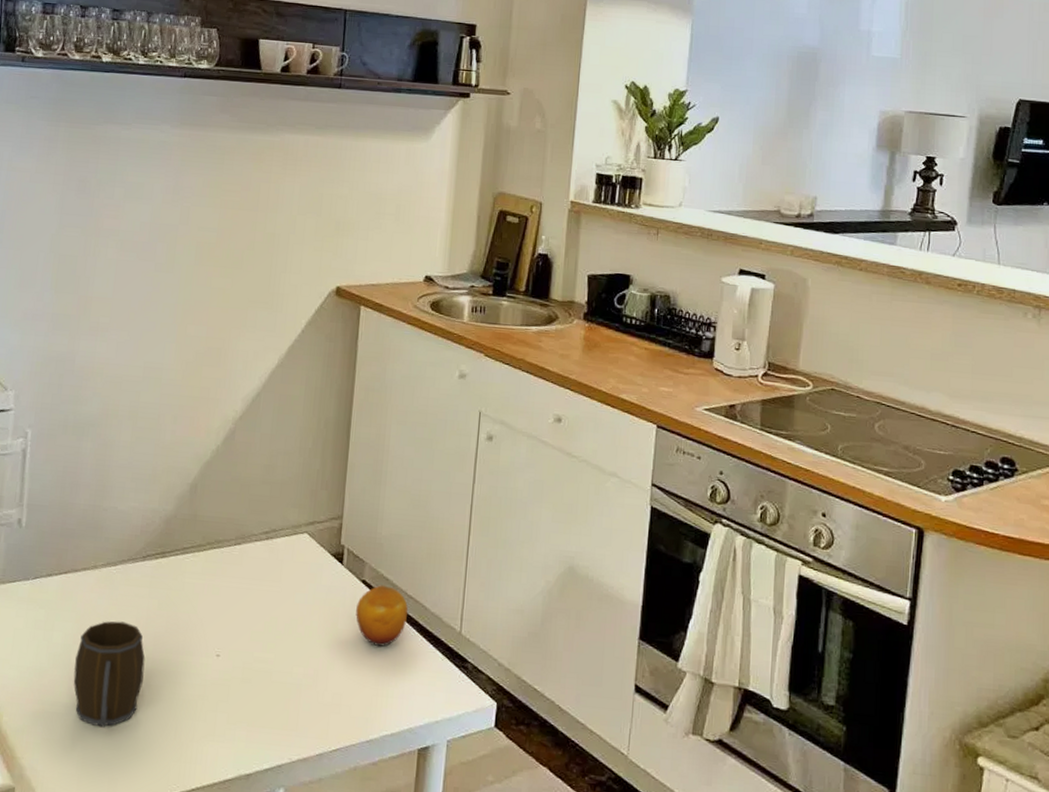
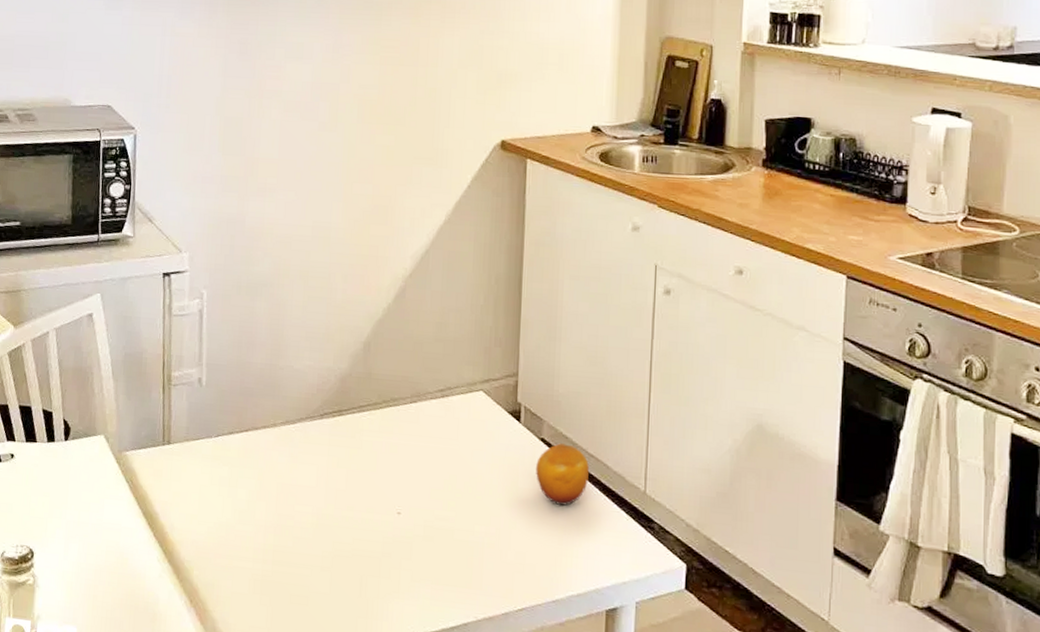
mug: present [73,621,145,728] -> none [259,478,328,583]

